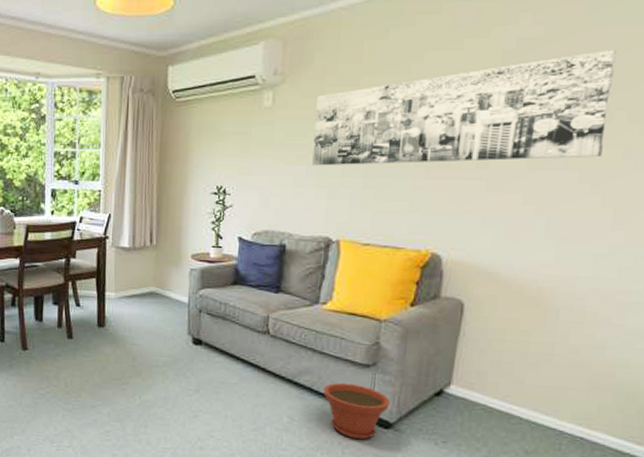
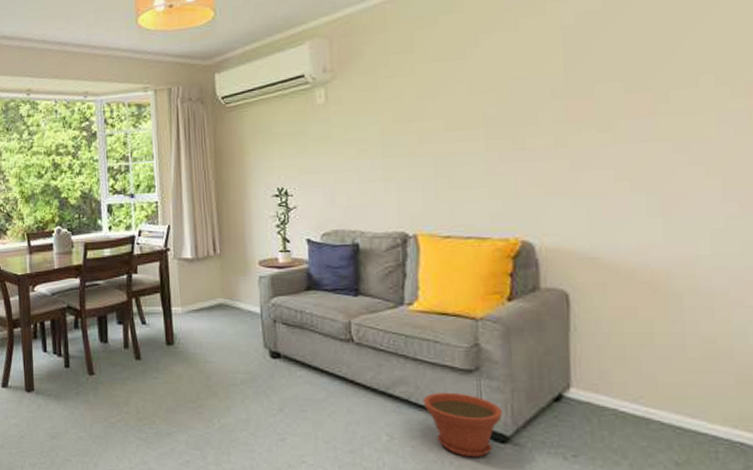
wall art: present [312,49,617,166] -> none [372,13,694,159]

